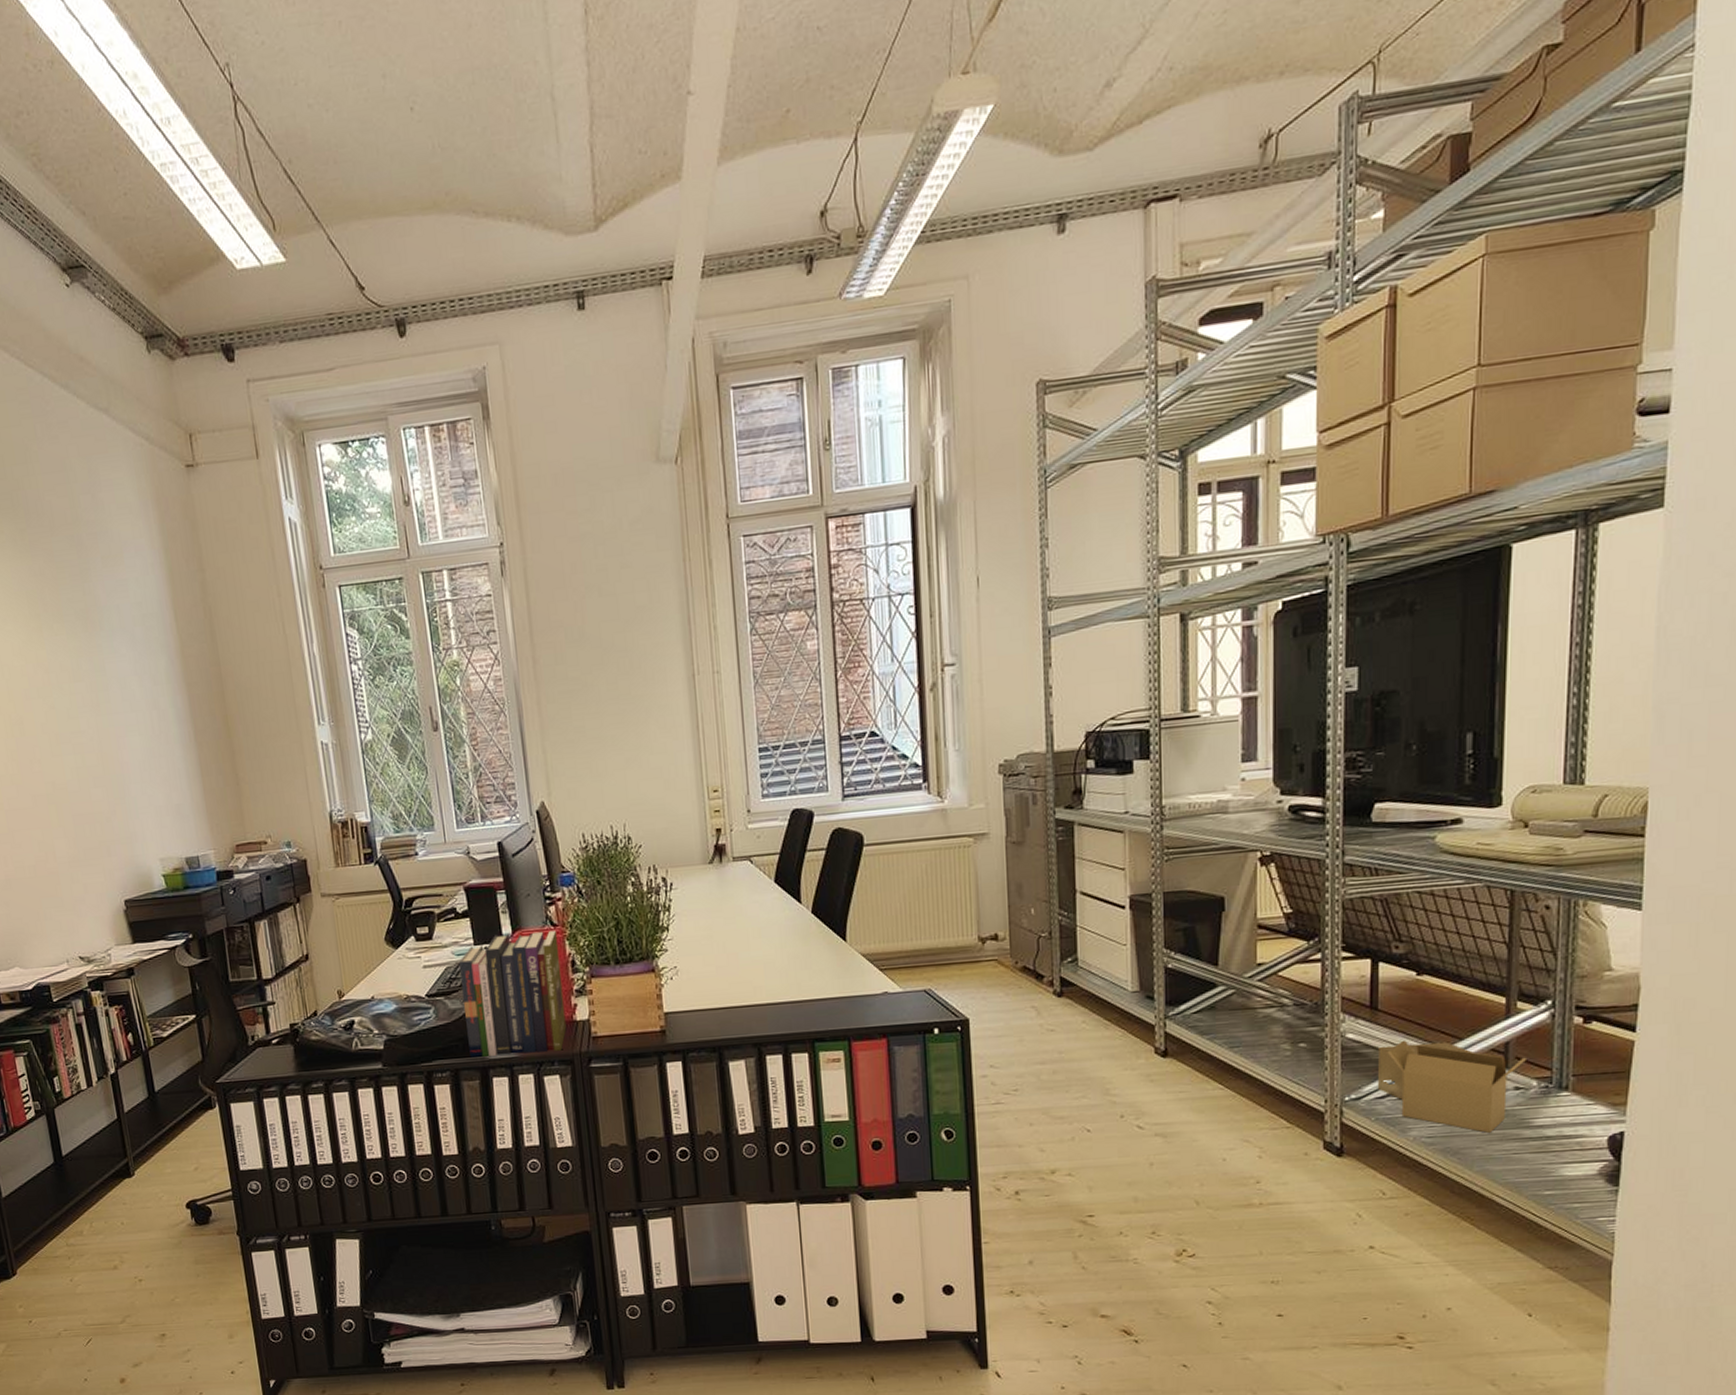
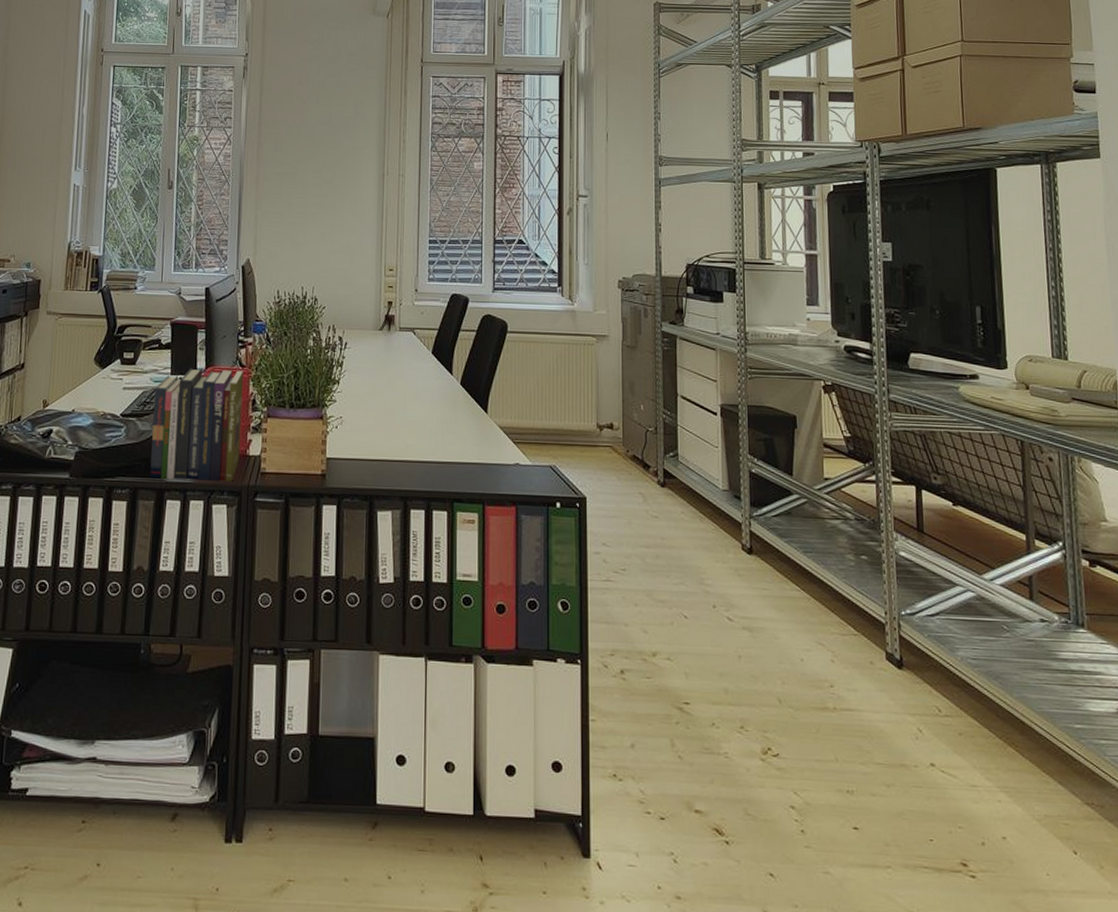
cardboard box: present [1377,1040,1528,1133] -> none [926,563,1048,661]

